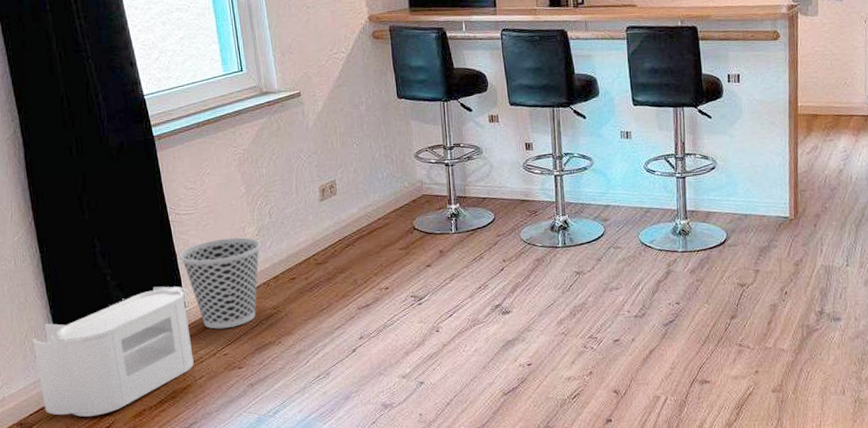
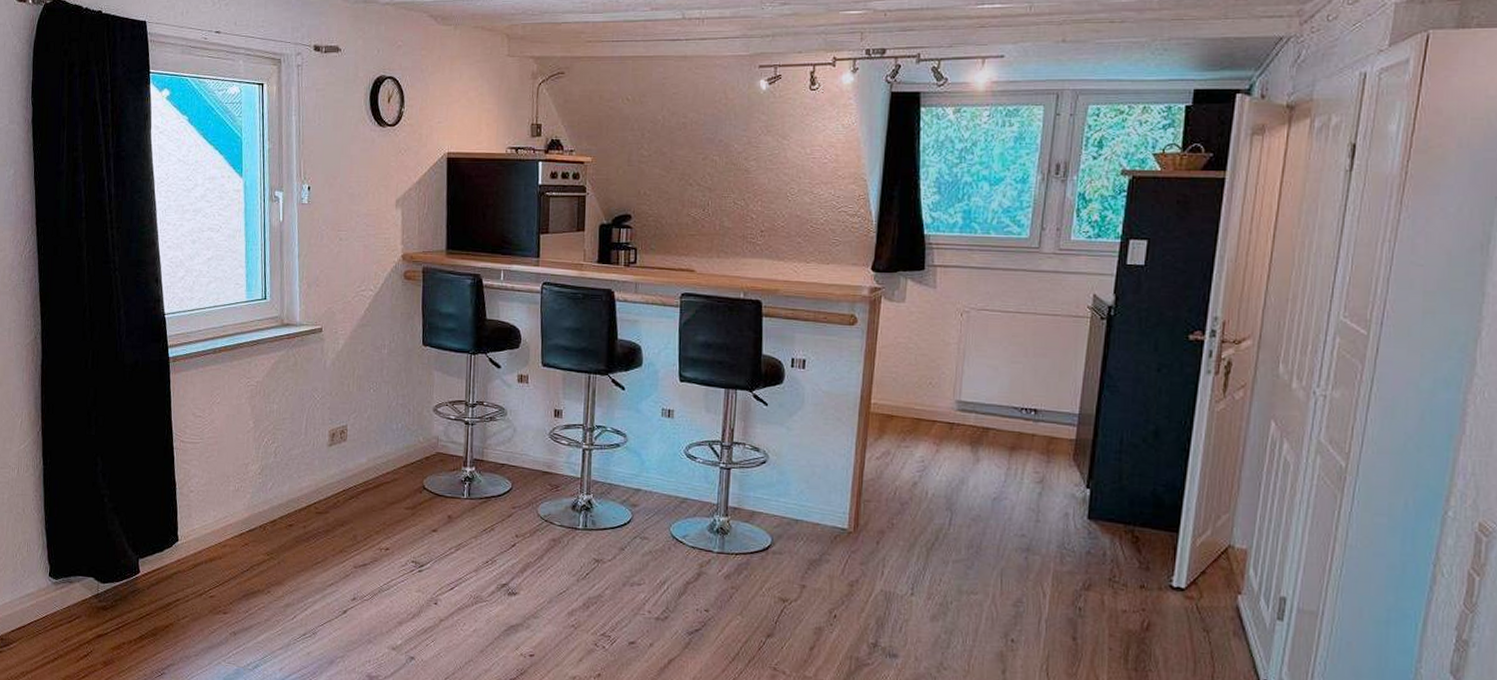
air purifier: present [32,286,194,417] -> none [21,514,184,642]
wastebasket: present [179,237,261,329] -> none [179,473,262,569]

